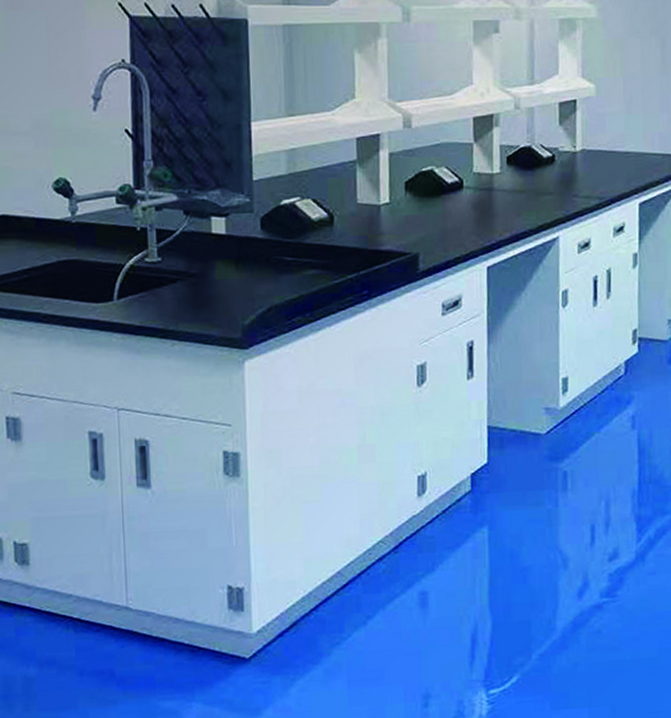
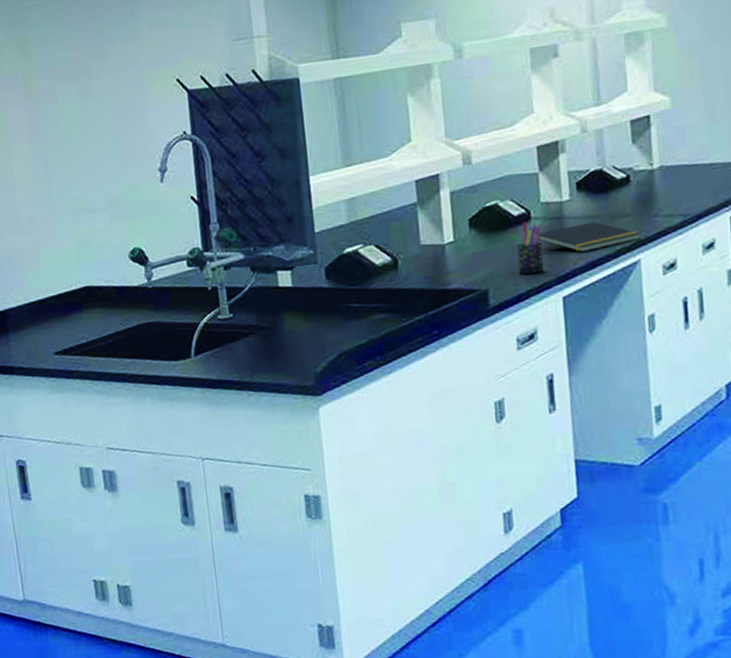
pen holder: none [442,190,473,242] -> present [510,222,545,275]
notepad: none [466,196,562,225] -> present [536,221,641,253]

